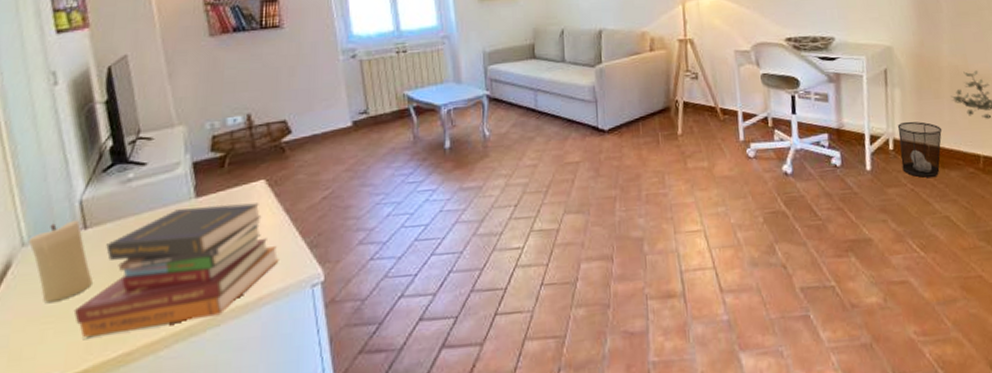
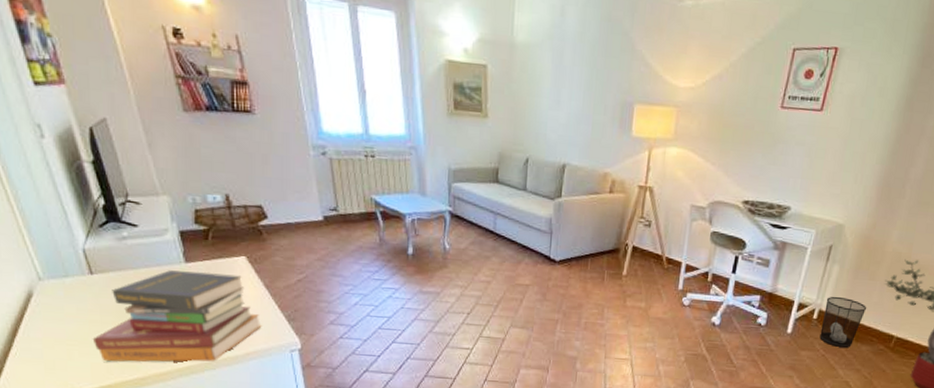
candle: present [28,220,93,302] -> none [43,265,104,329]

